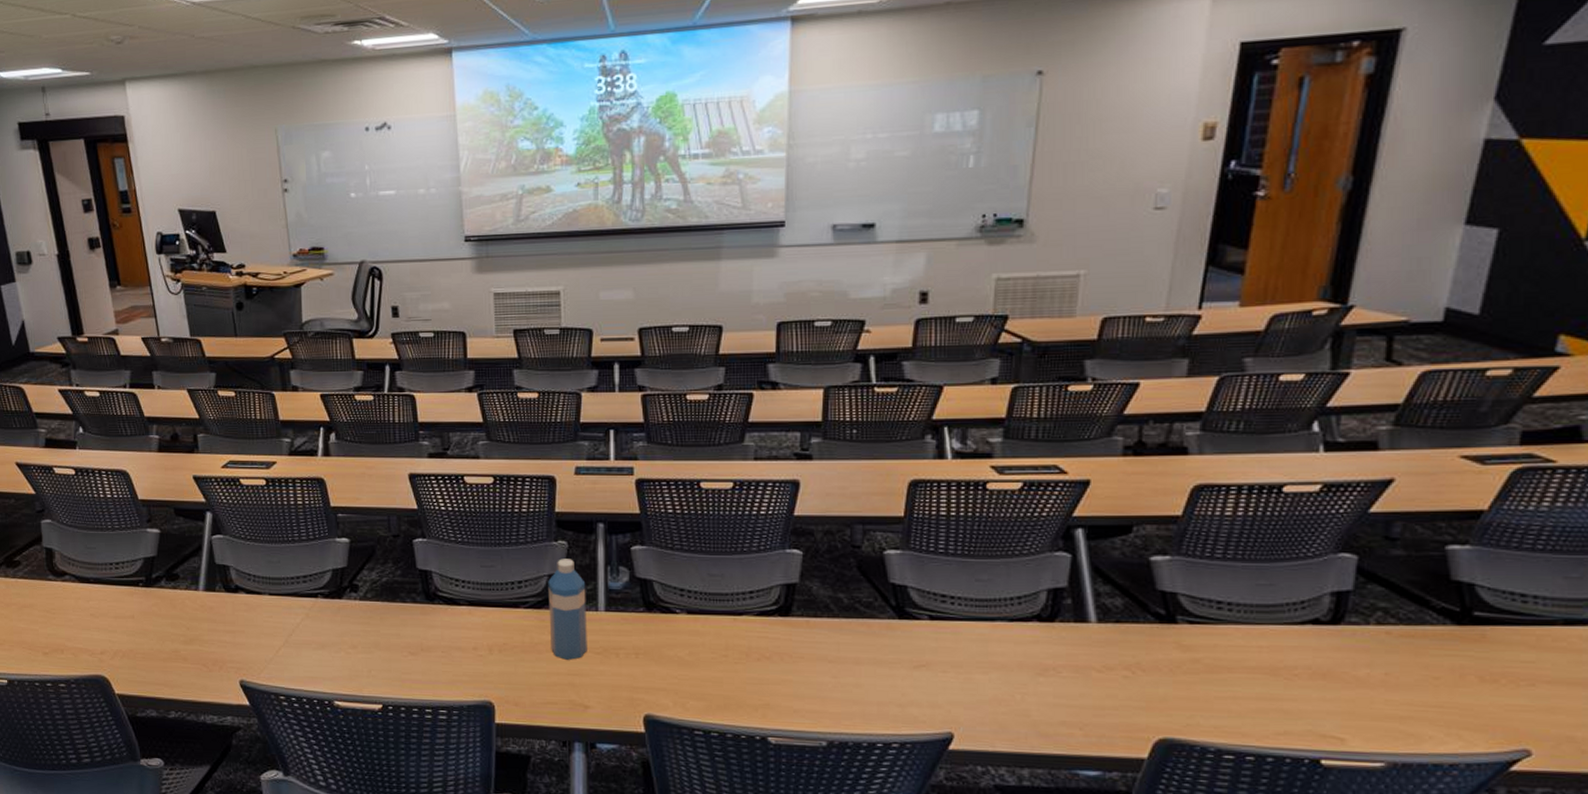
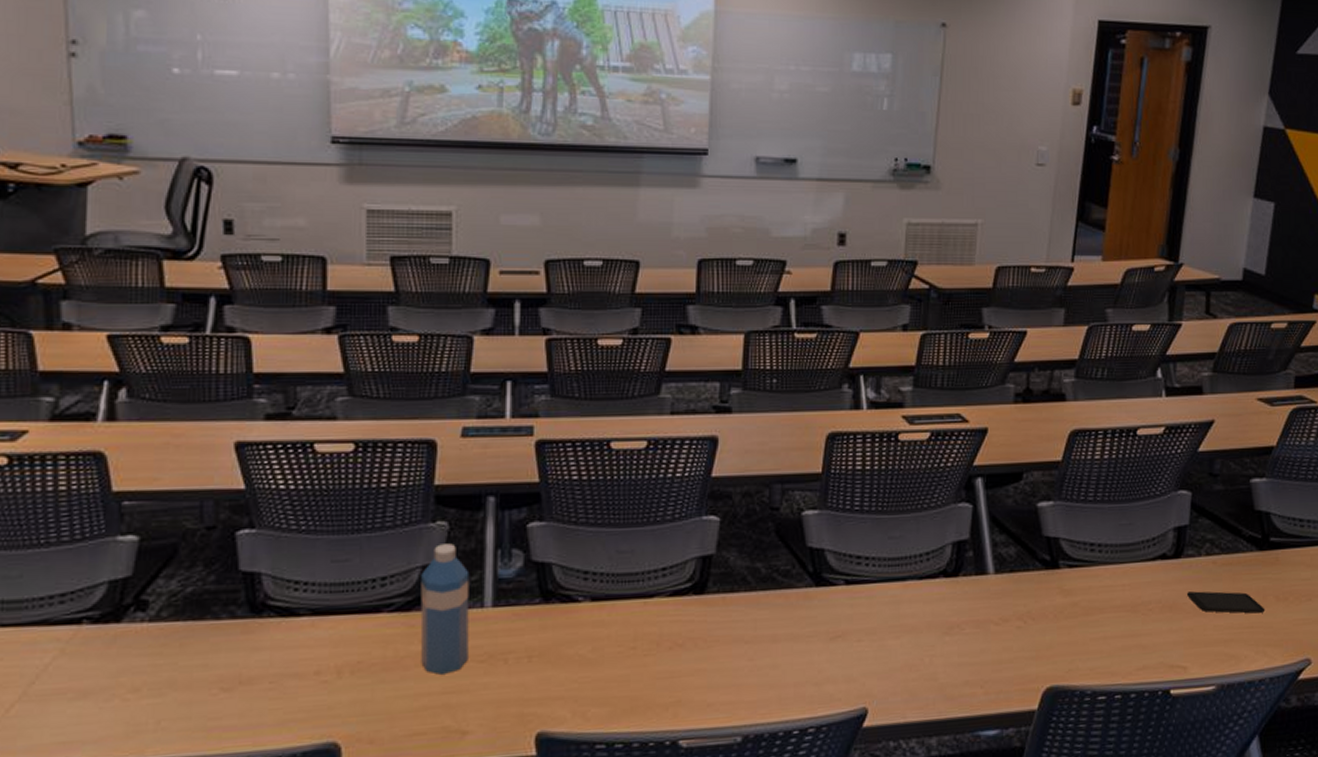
mobile phone: none [1346,661,1463,693] -> present [1186,591,1265,614]

